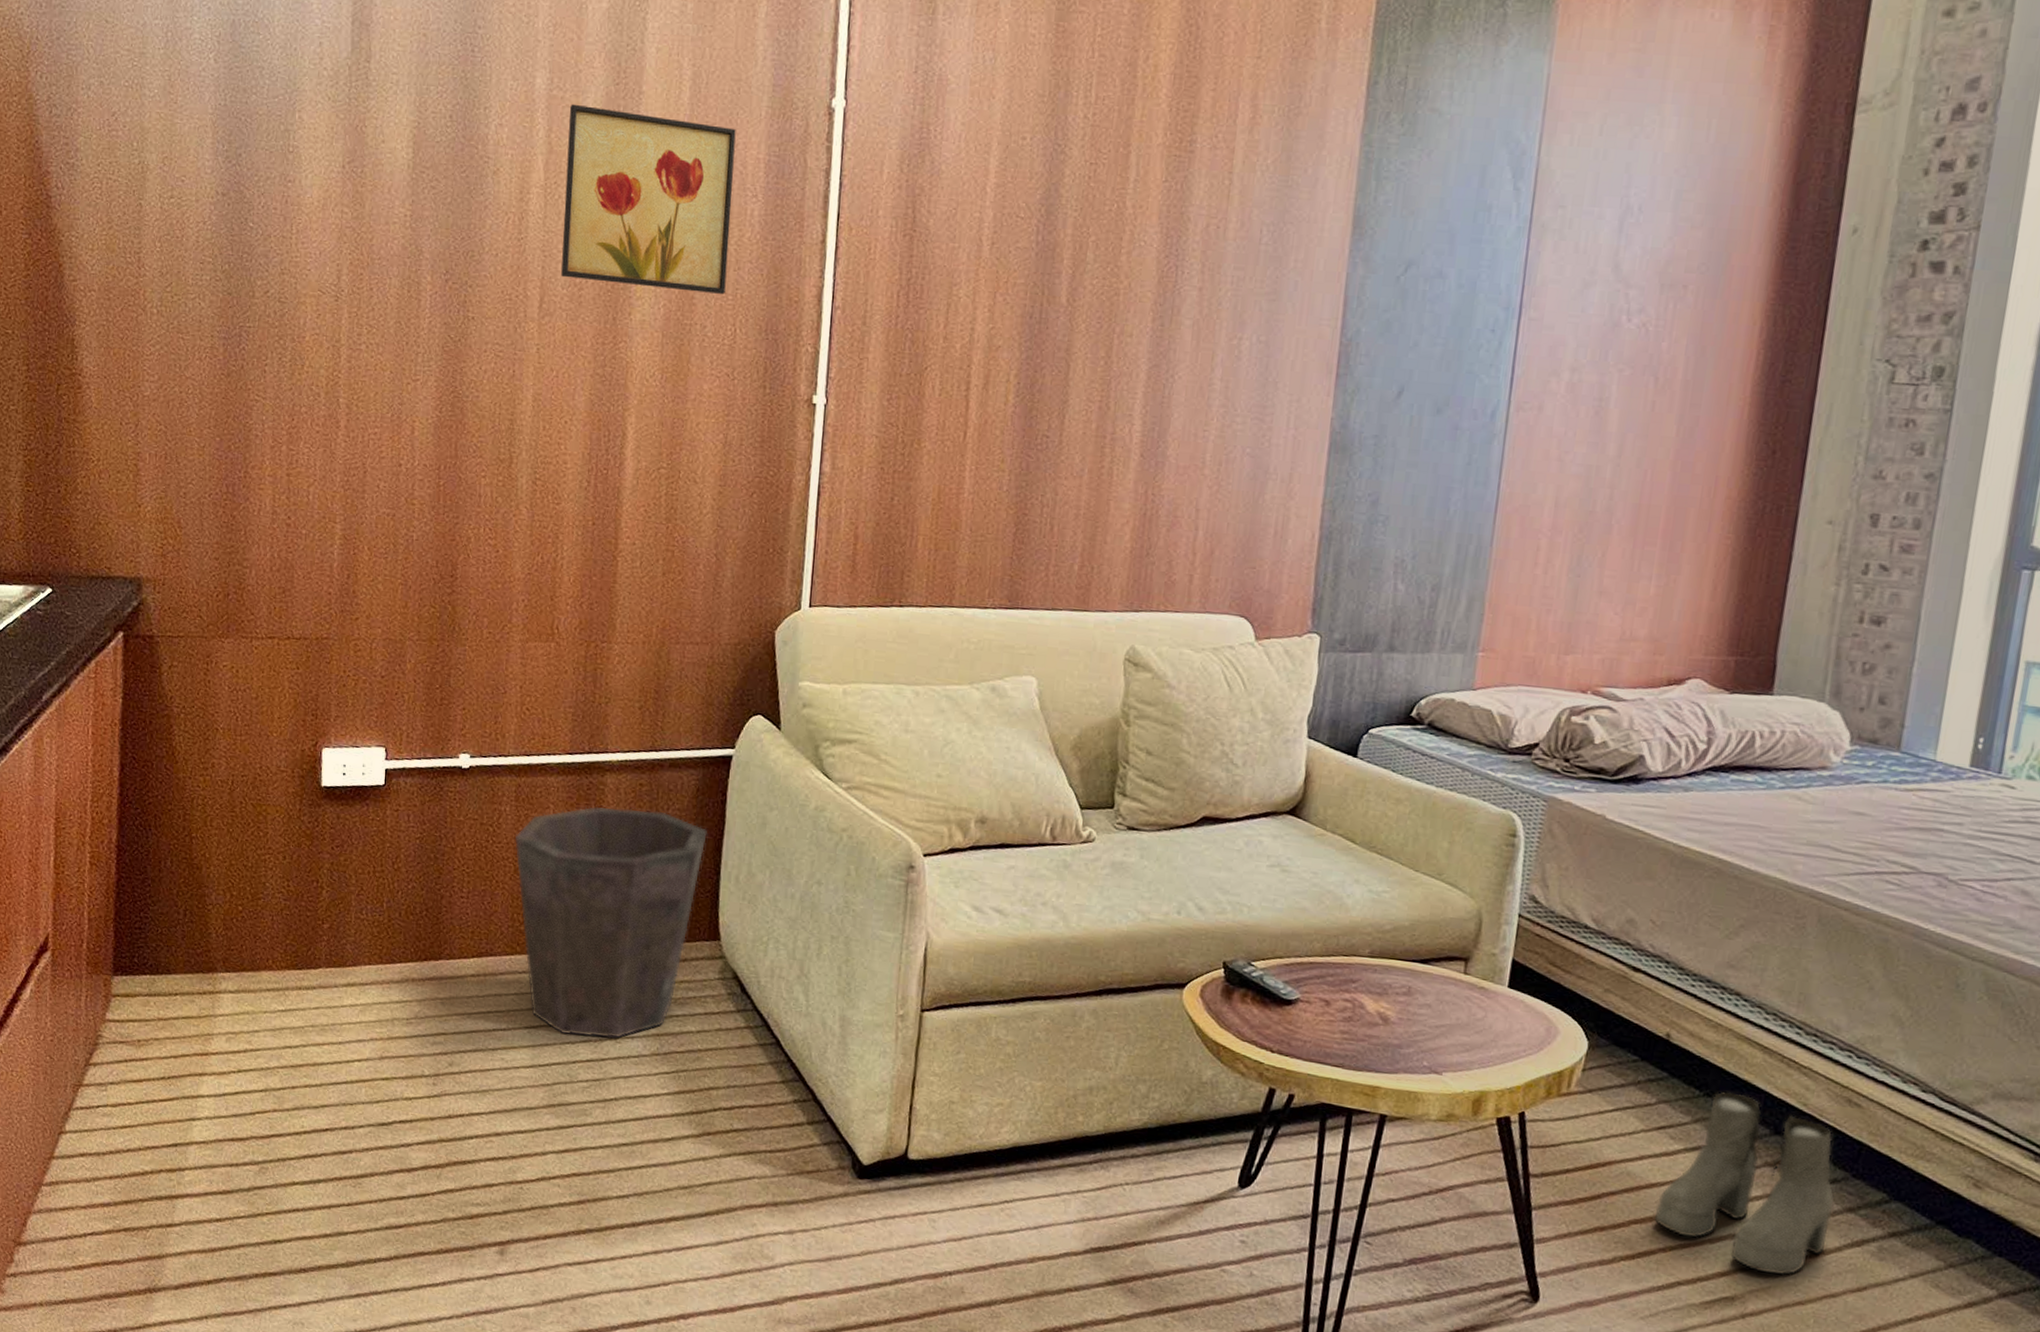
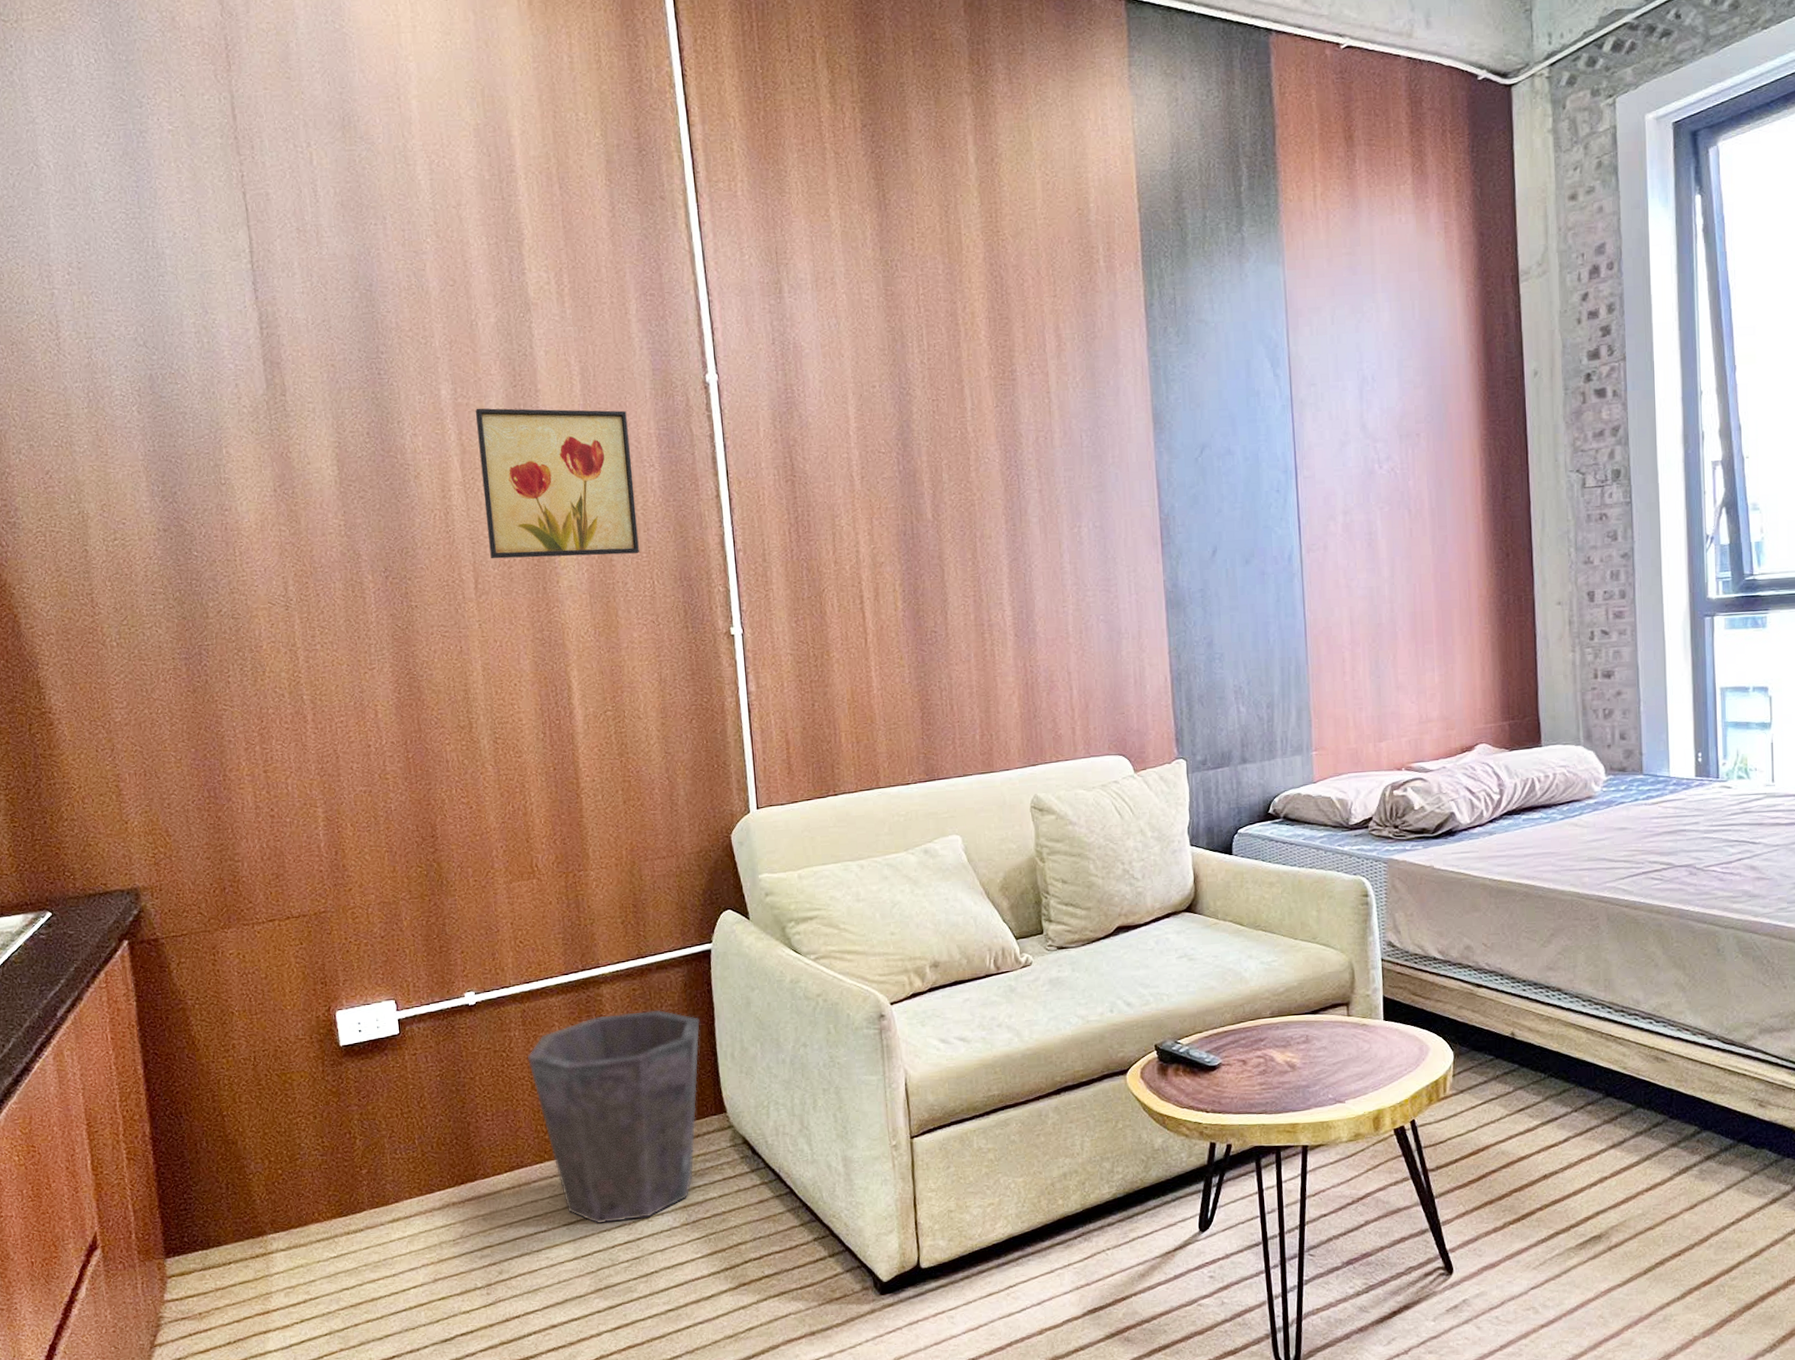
boots: present [1654,1091,1835,1276] -> none [1528,1069,1661,1211]

